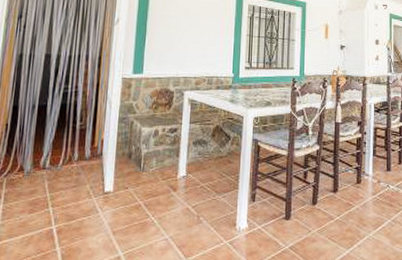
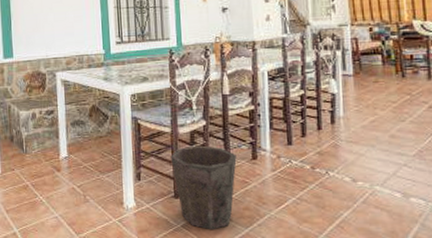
waste bin: none [285,169,343,250] -> present [170,145,237,229]

